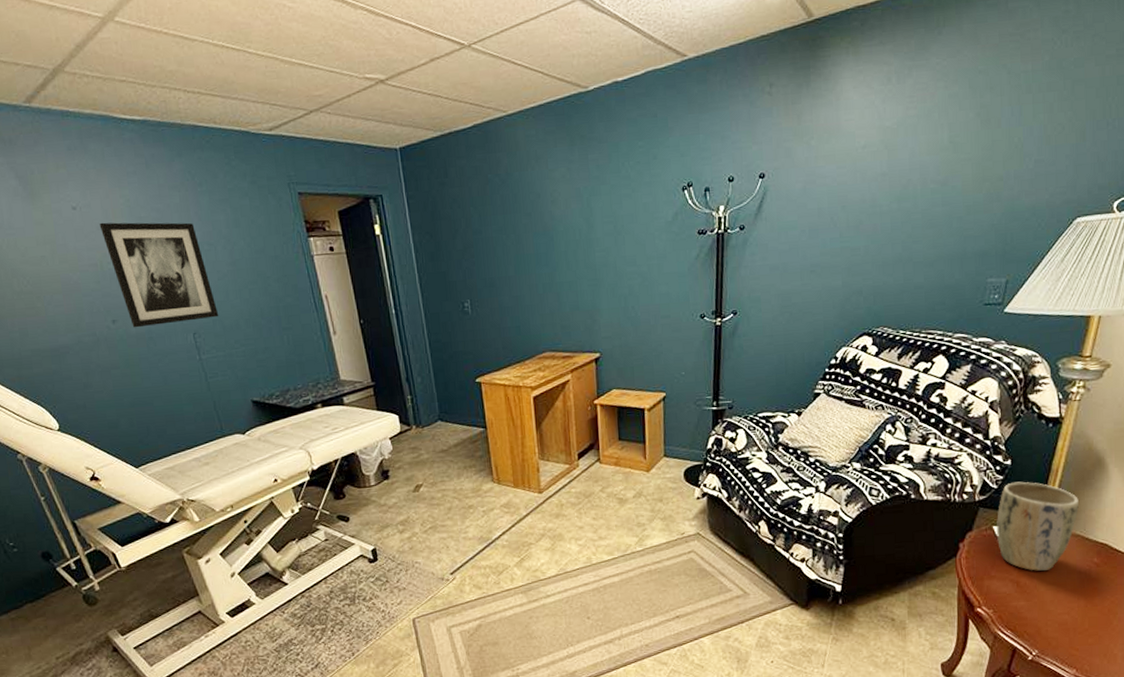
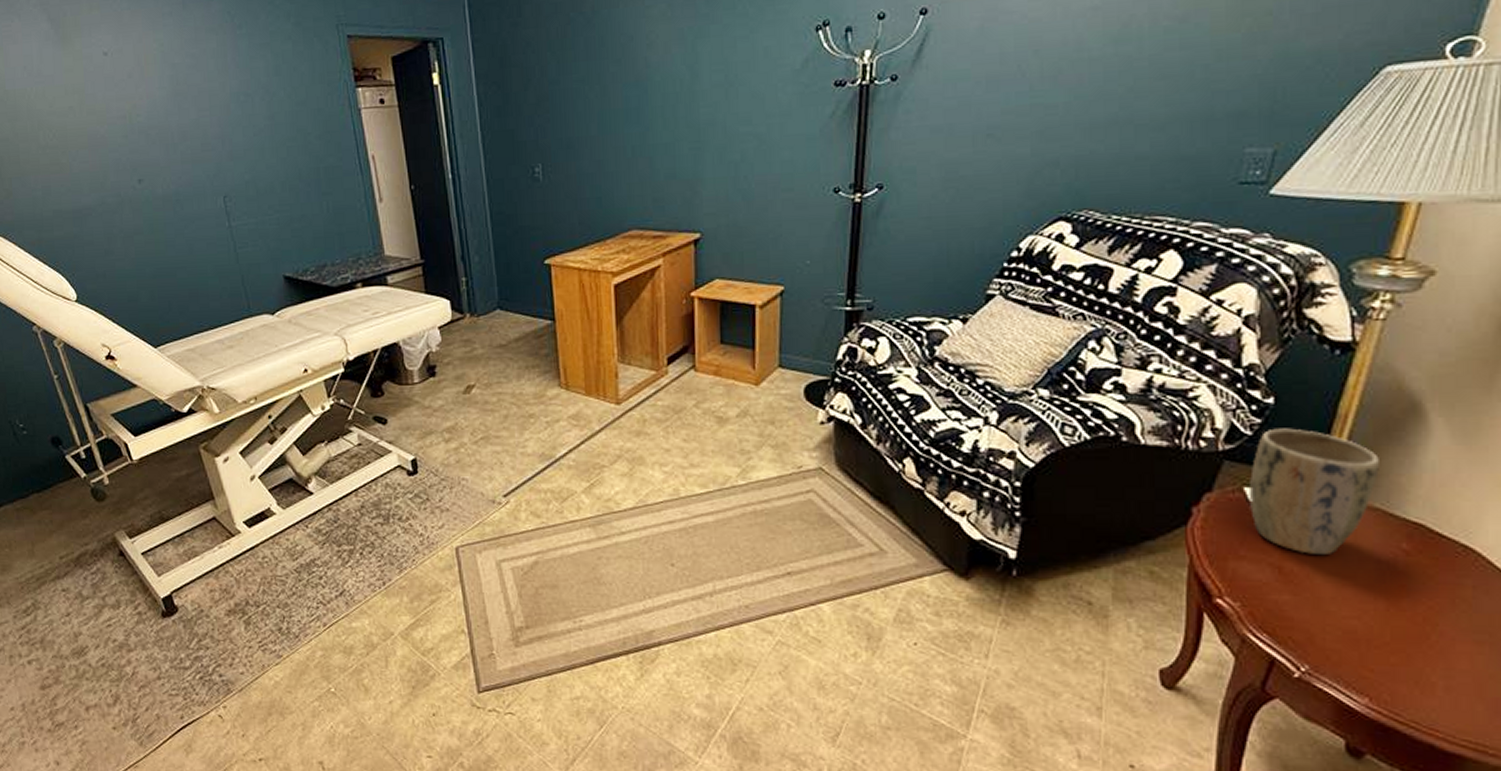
wall art: present [99,222,219,328] -> none [130,69,253,189]

